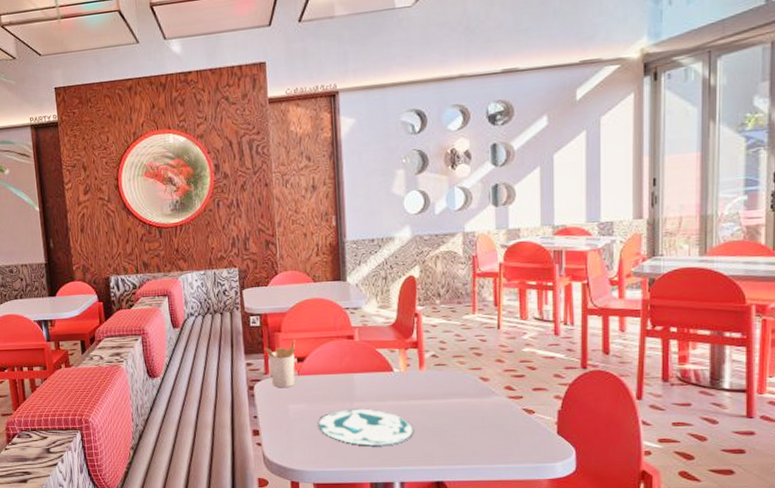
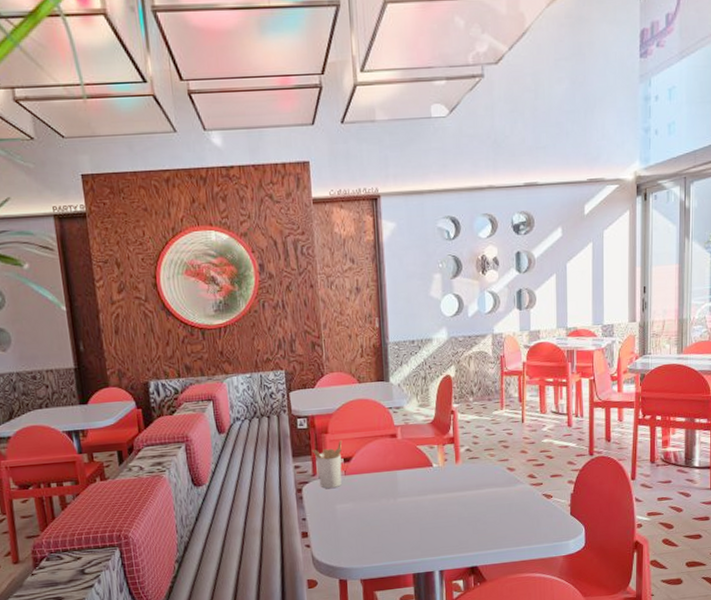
plate: present [319,408,415,447] -> none [365,503,452,539]

